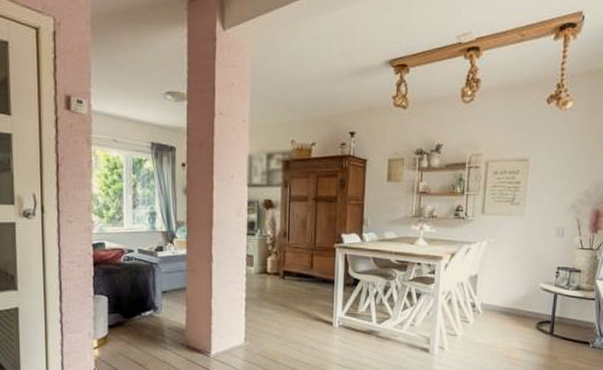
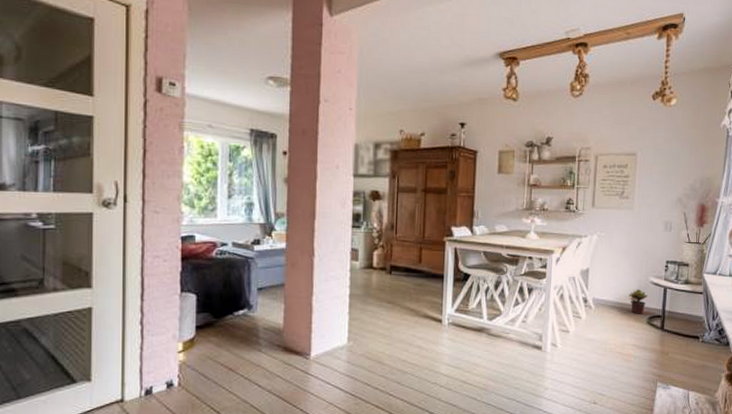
potted plant: none [518,295,538,319] -> present [629,290,648,314]

